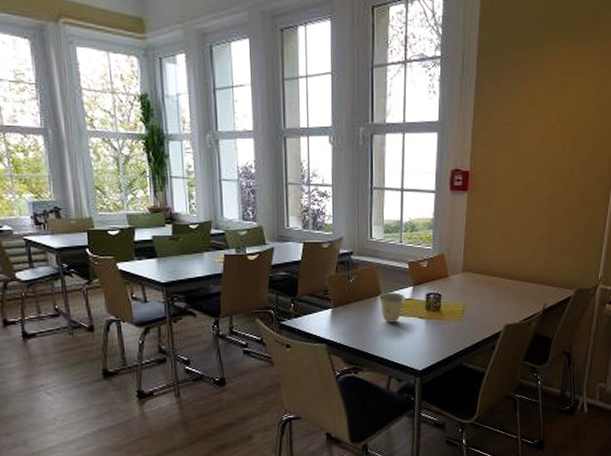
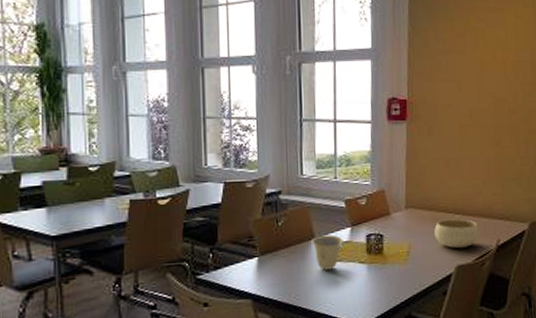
bowl: none [487,283,529,310] -> present [434,218,480,249]

